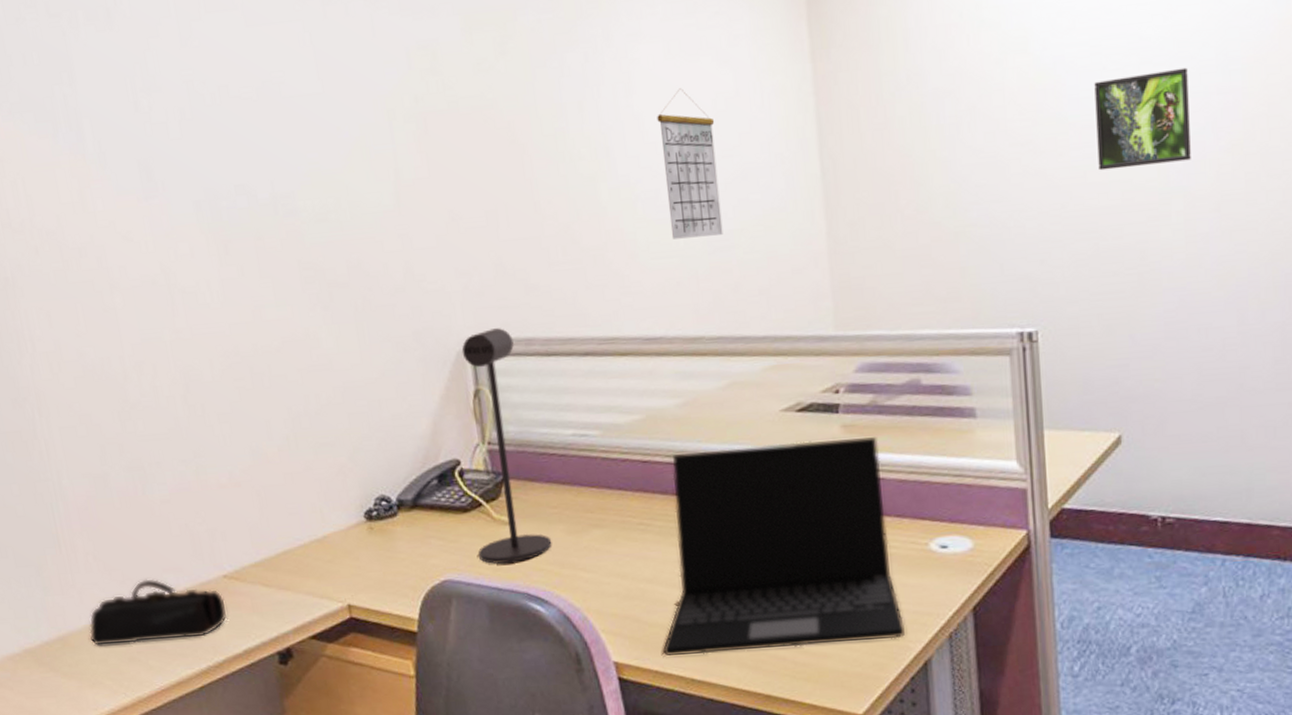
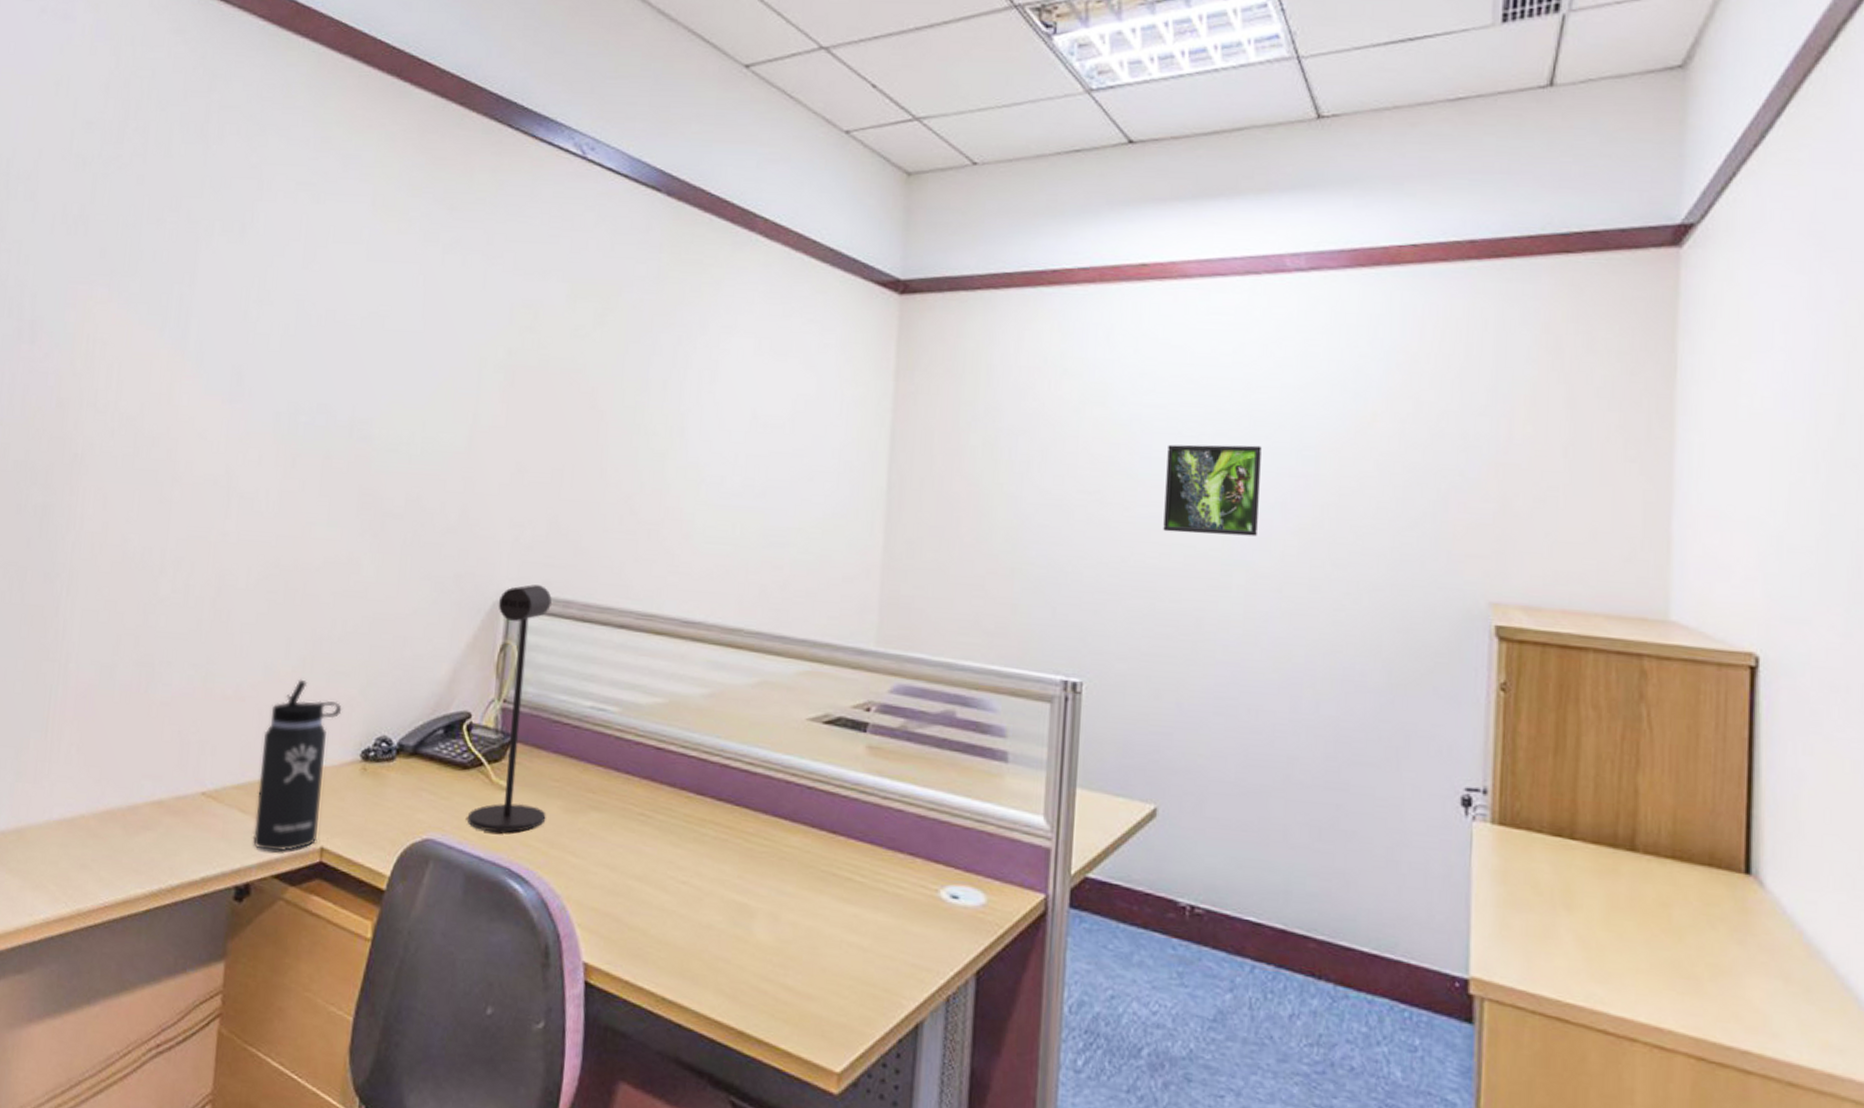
pencil case: present [89,578,228,646] -> none [47,781,196,855]
thermos bottle: none [267,456,343,617] -> present [253,679,342,851]
calendar: present [657,88,723,239] -> none [729,384,792,531]
laptop: present [663,437,906,656] -> none [638,746,902,992]

